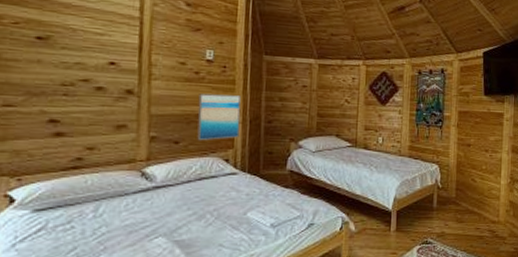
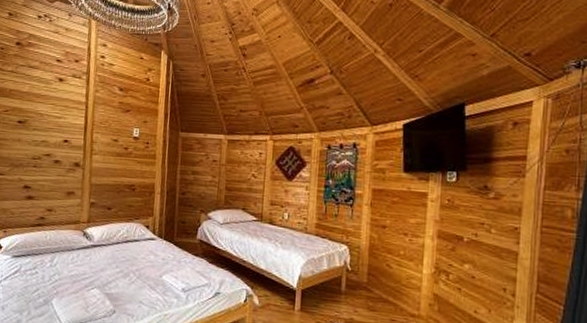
wall art: present [197,93,241,141] -> none [125,167,160,209]

